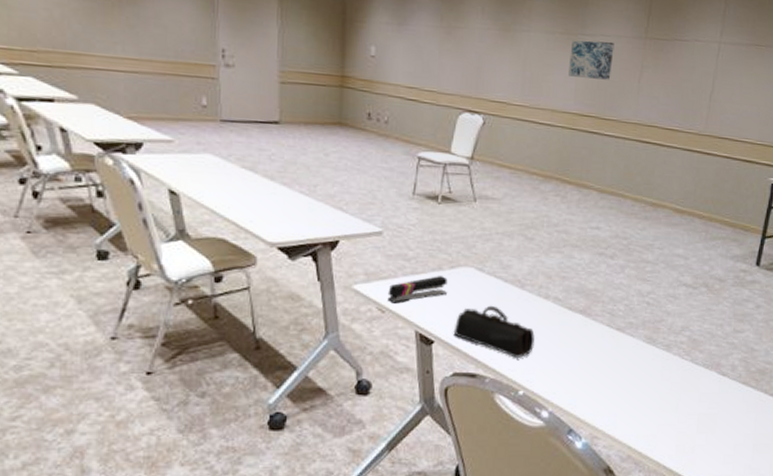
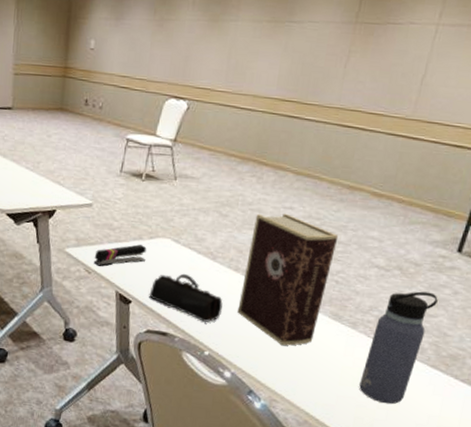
book: none [550,233,646,376] -> present [237,213,339,346]
wall art: present [569,40,614,80] -> none [273,27,322,66]
water bottle: none [678,307,743,427] -> present [359,291,438,405]

